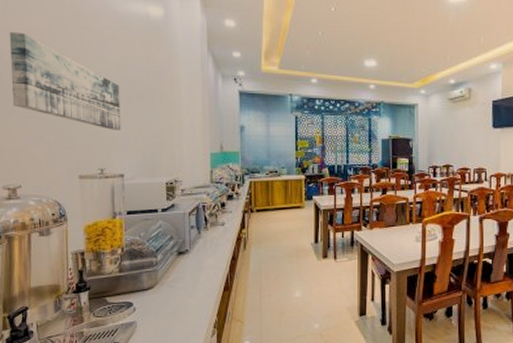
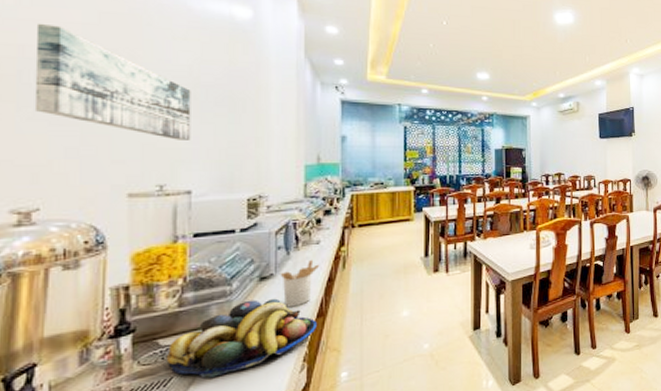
fruit bowl: none [112,271,224,333] -> present [166,298,317,378]
utensil holder: none [193,240,225,280] -> present [280,260,320,307]

